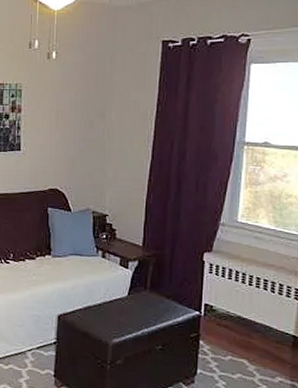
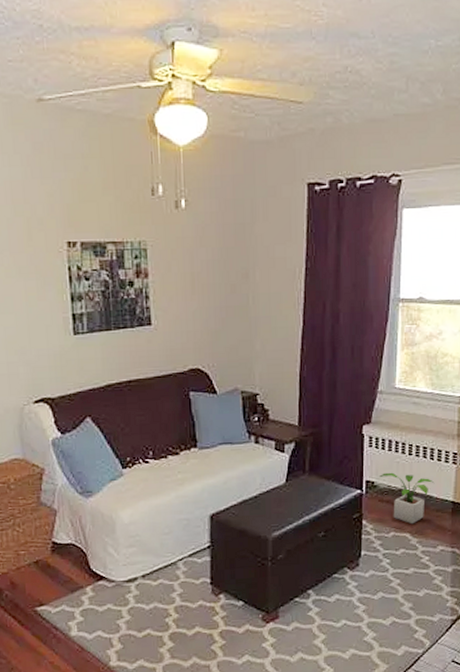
potted plant: none [218,299,275,352] -> present [379,472,435,525]

